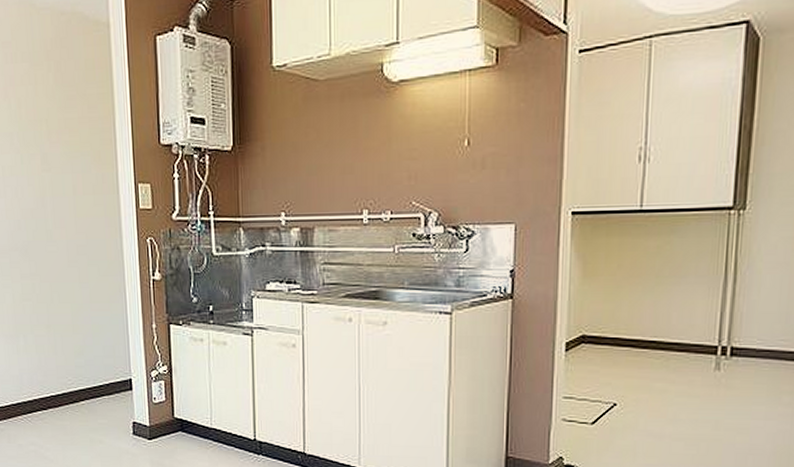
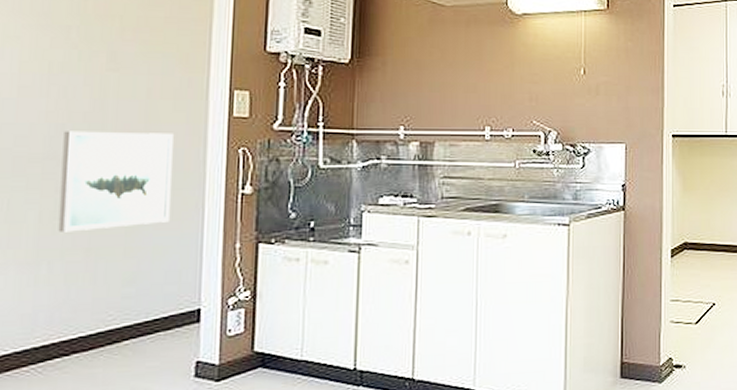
wall art: none [20,225,102,311] -> present [58,131,173,232]

